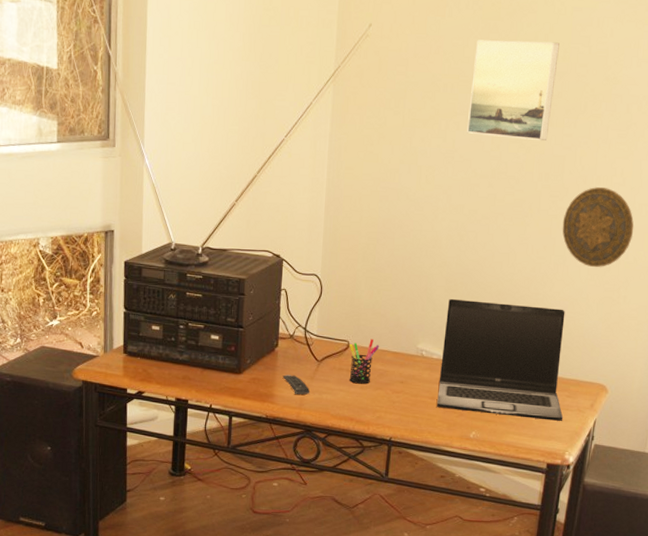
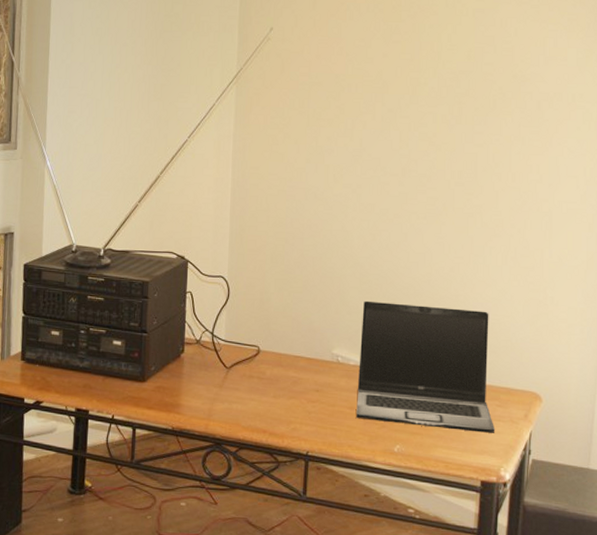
remote control: present [282,375,310,395] -> none [189,383,218,404]
pen holder: present [349,339,380,384] -> none [259,344,292,393]
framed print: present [467,39,560,141] -> none [374,41,463,139]
decorative plate: present [562,187,634,268] -> none [479,184,556,268]

